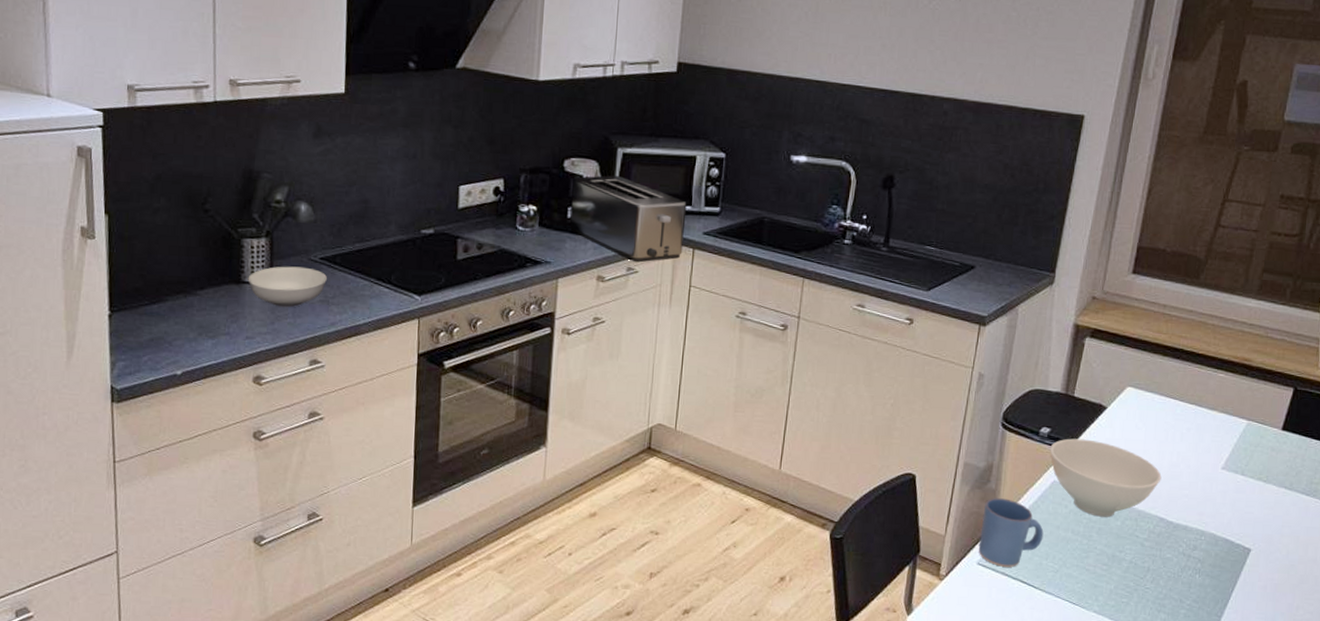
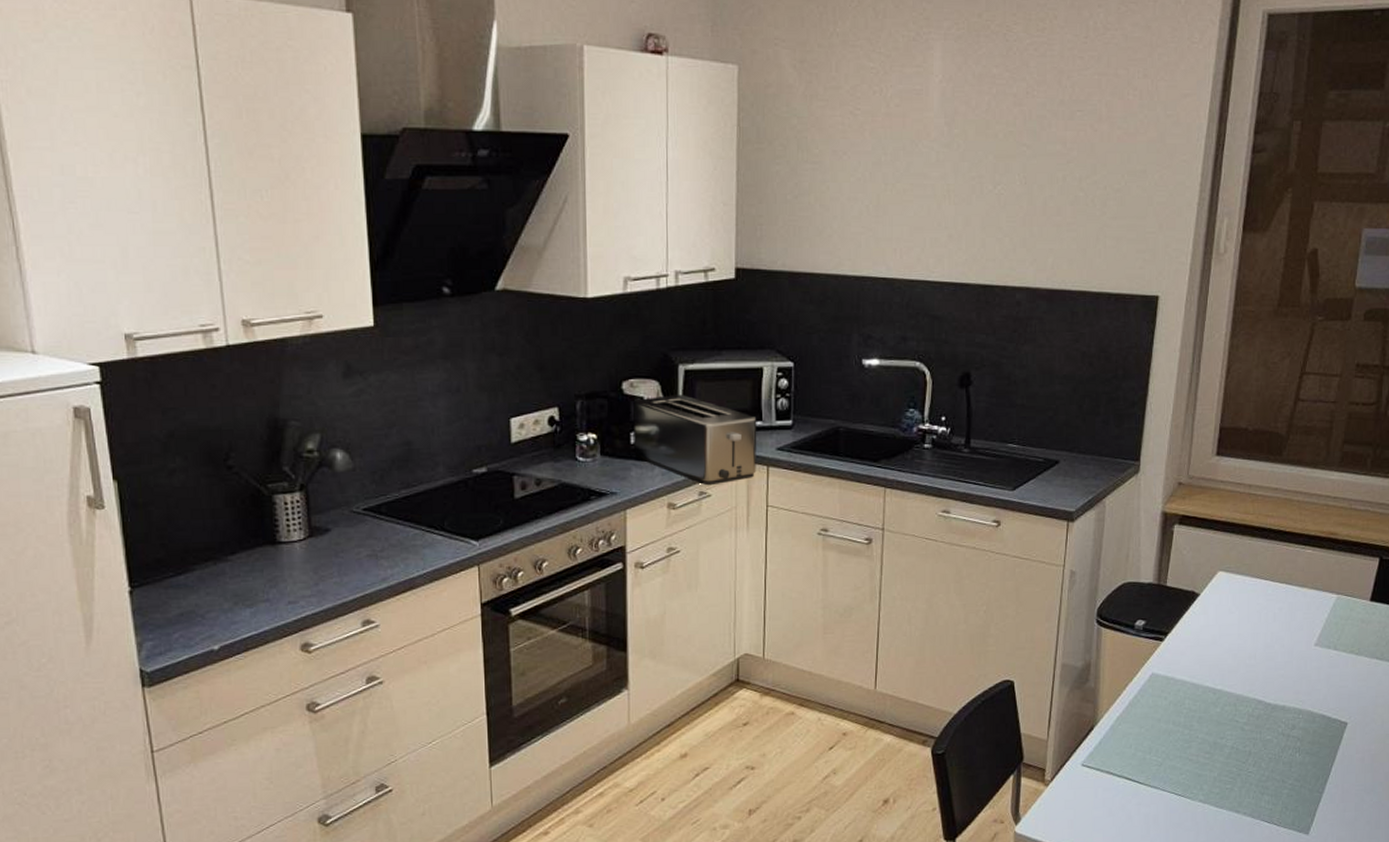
bowl: present [247,266,327,308] -> none [284,520,373,566]
mug: present [978,498,1044,567] -> none [1081,696,1145,766]
bowl: present [1050,438,1162,517] -> none [1146,628,1257,706]

